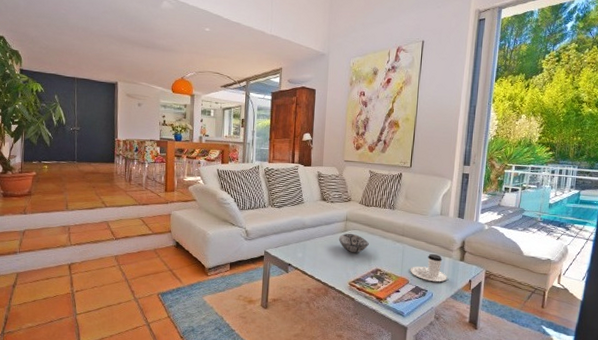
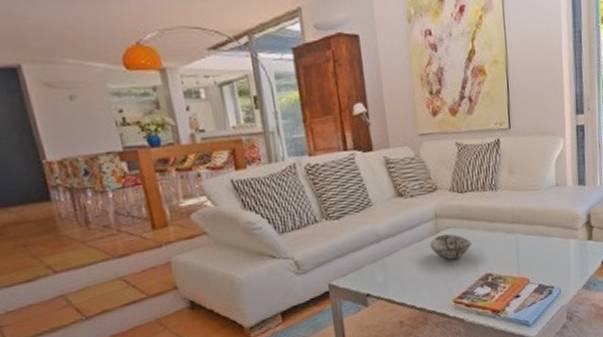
coffee cup: present [410,253,448,282] -> none [528,237,576,275]

